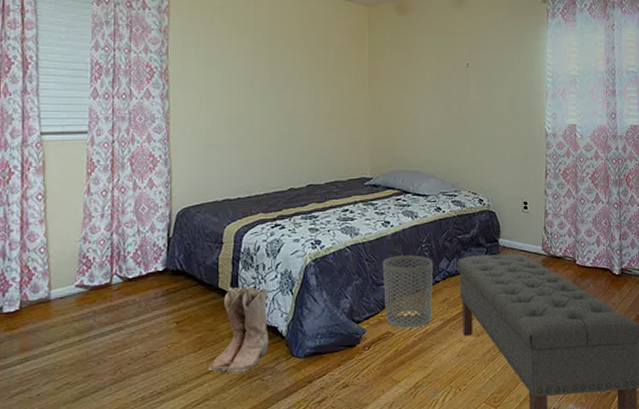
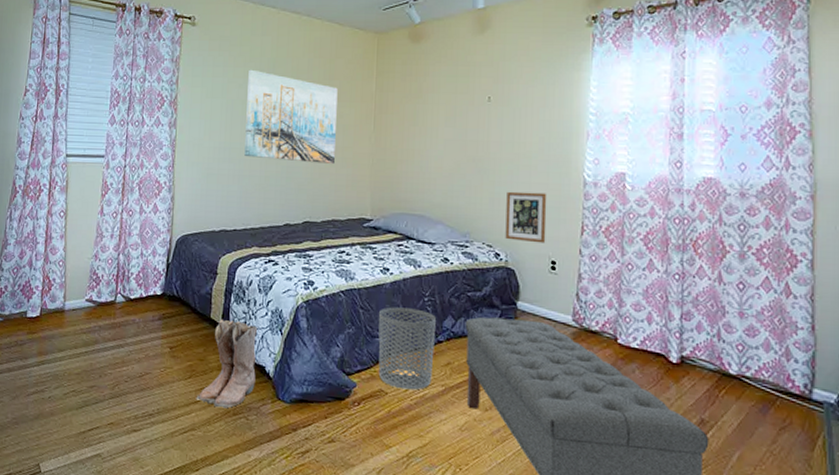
wall art: none [244,39,334,129] -> present [244,69,338,164]
picture frame: none [486,145,519,188] -> present [505,191,547,244]

